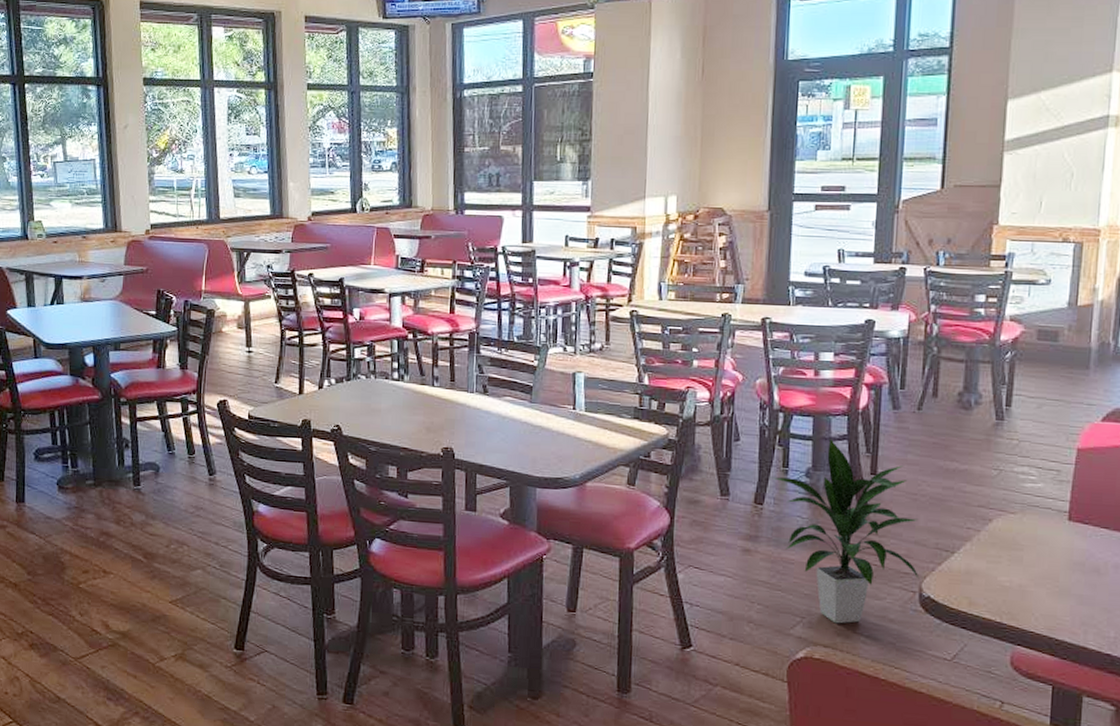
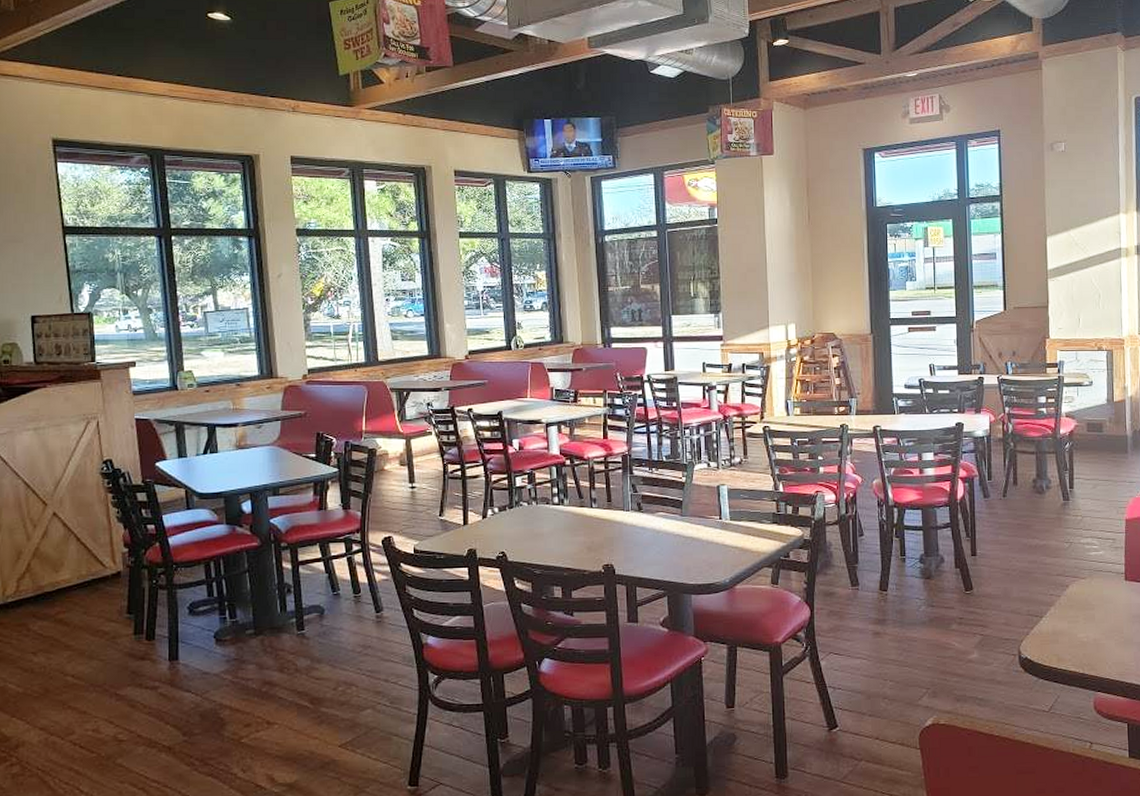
indoor plant: present [769,439,920,624] -> none [890,528,1018,691]

